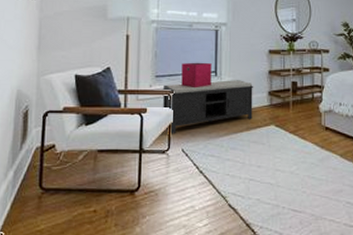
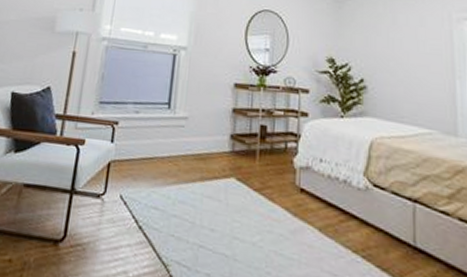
bench: present [162,80,254,133] -> none [104,113,214,174]
storage bin: present [181,62,212,89] -> none [128,89,165,122]

